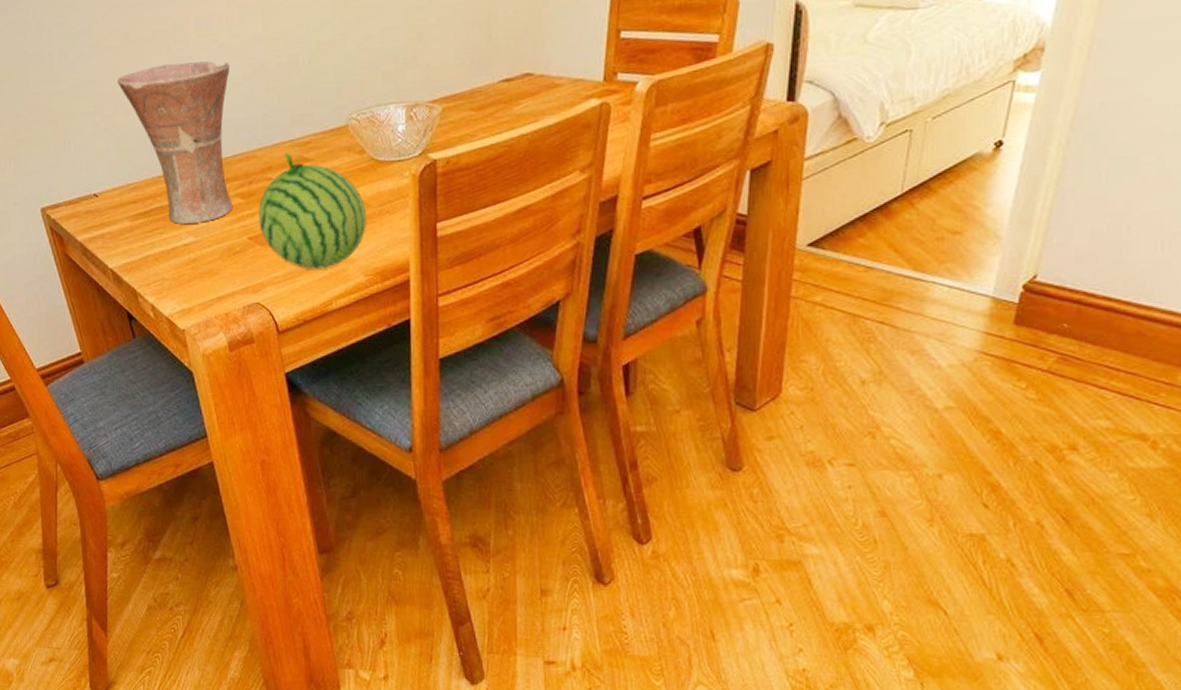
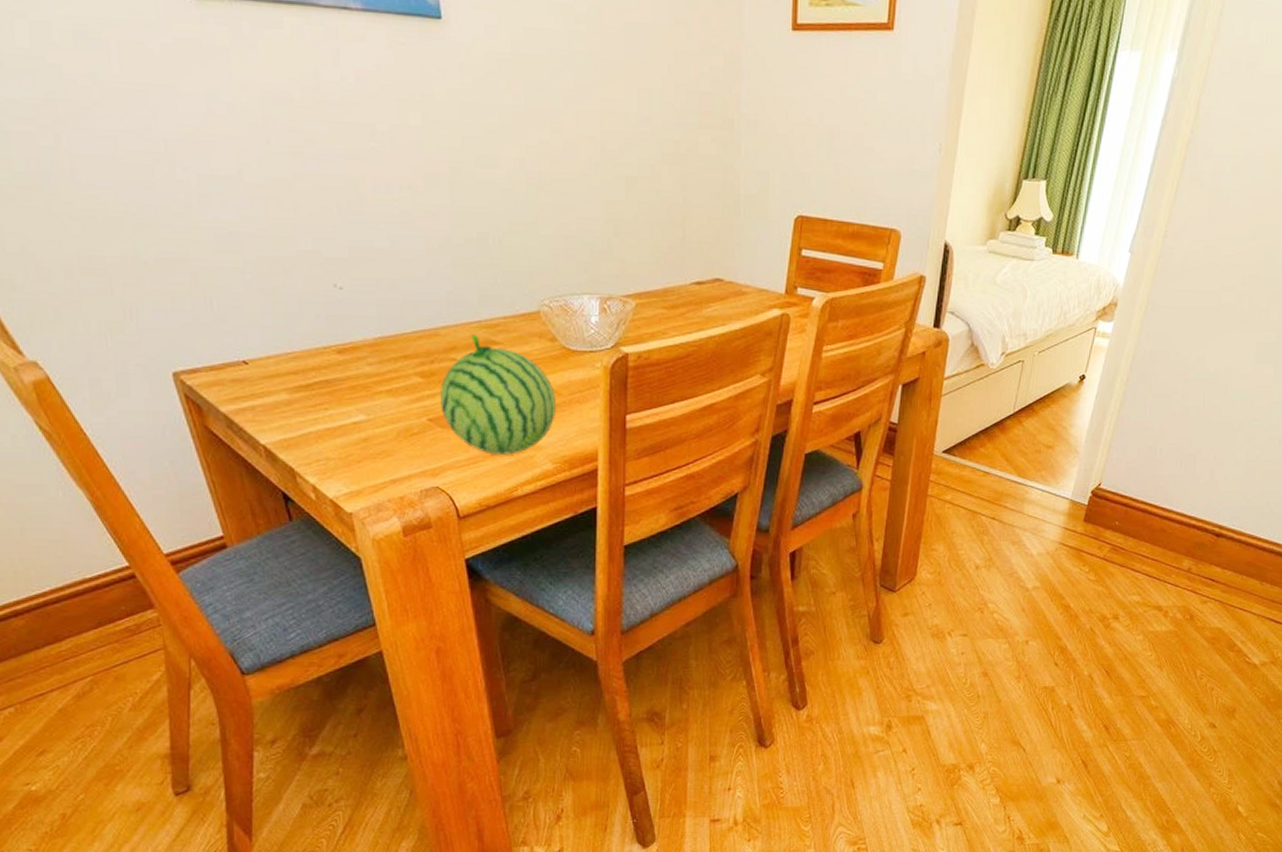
vase: present [117,61,233,224] -> none [275,225,412,401]

